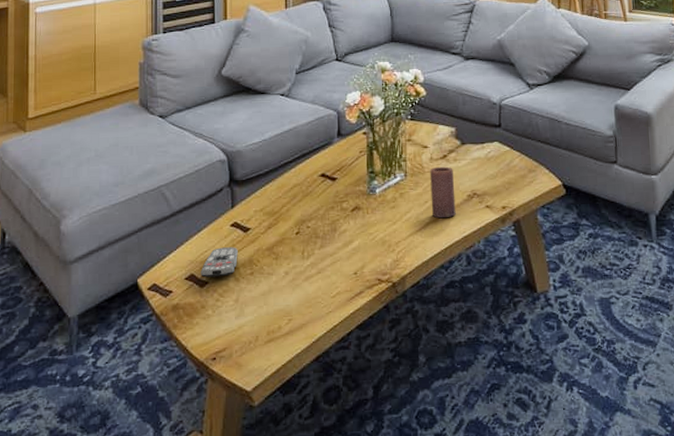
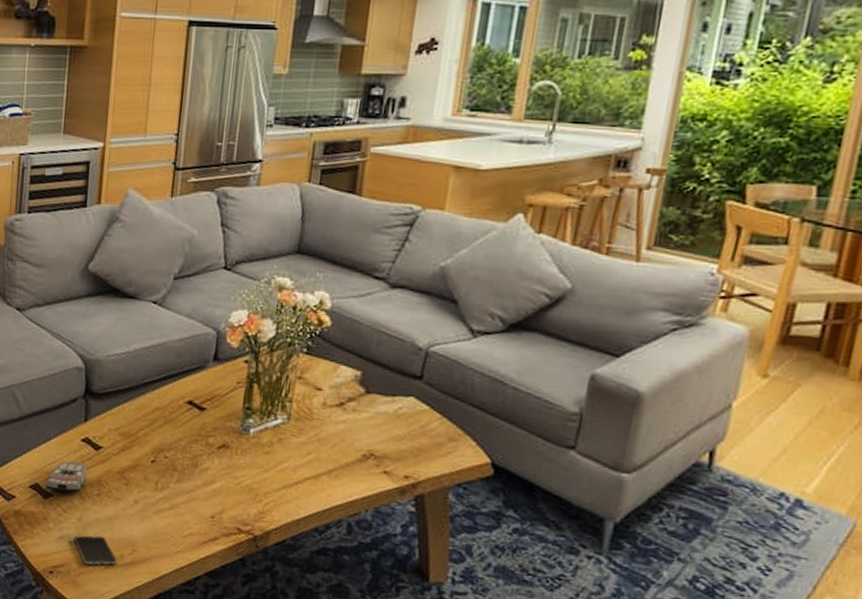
smartphone: none [232,312,276,344] -> present [73,535,118,565]
candle: present [430,166,456,218] -> none [313,415,350,476]

